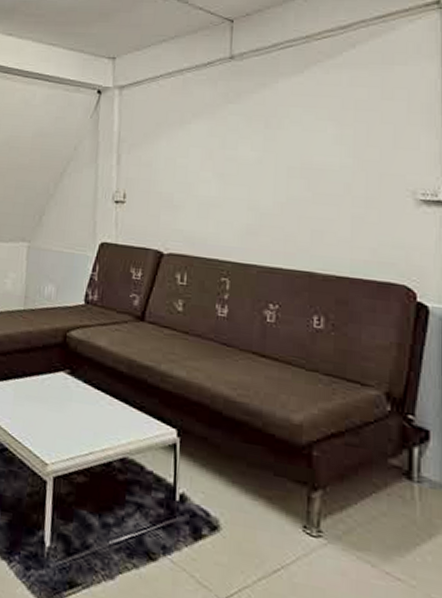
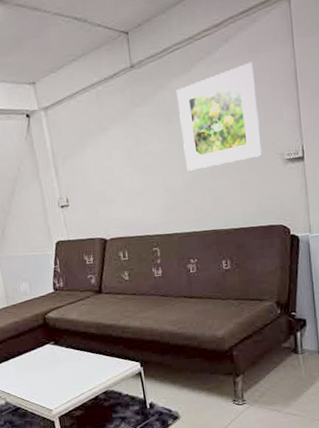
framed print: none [281,74,387,191] -> present [176,62,263,171]

